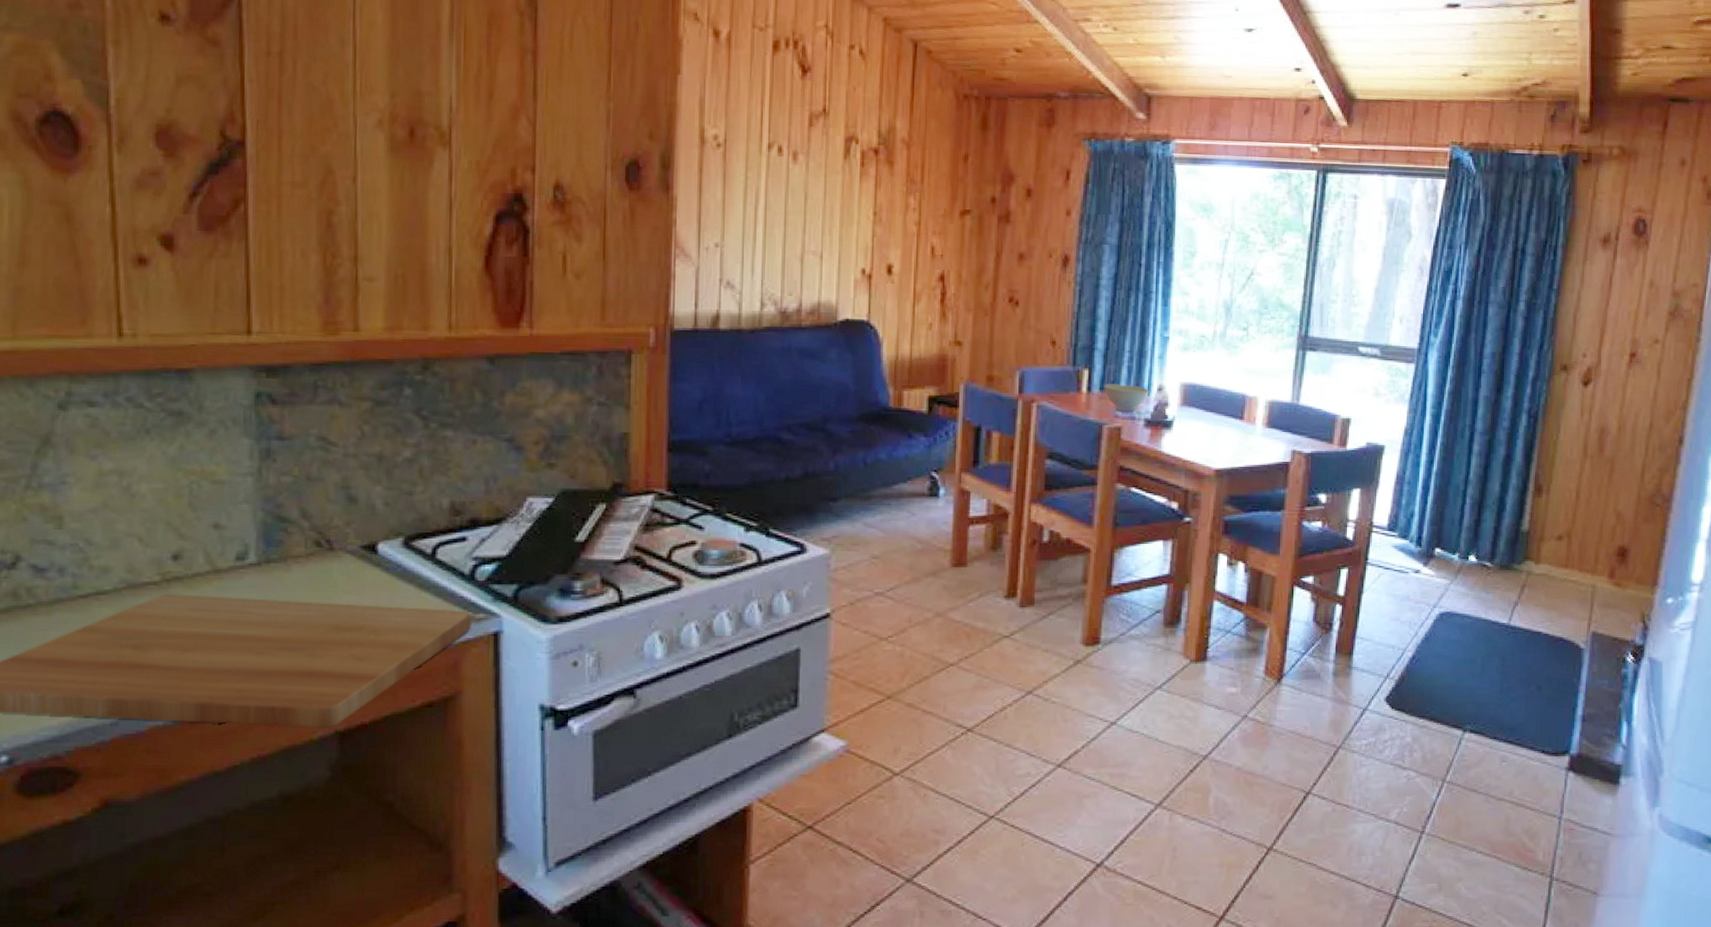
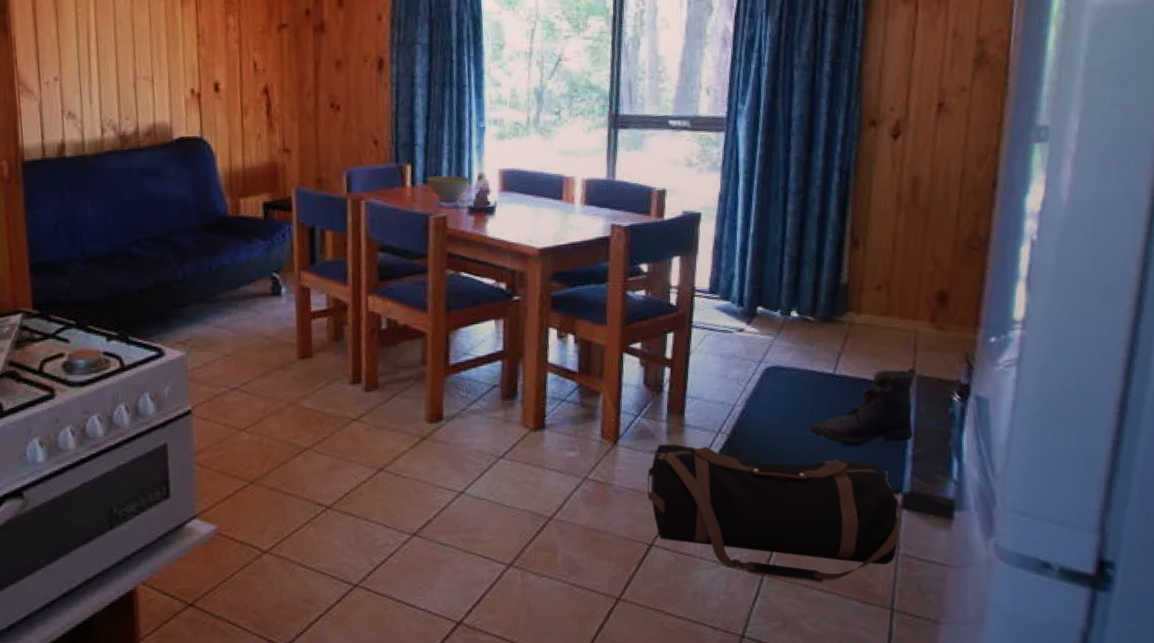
duffel bag: none [1308,686,1567,844] -> present [647,444,901,582]
boot: none [1480,624,1592,702] -> present [810,368,917,446]

